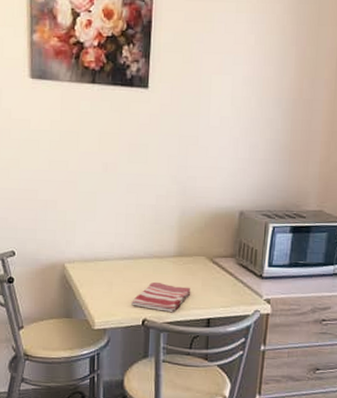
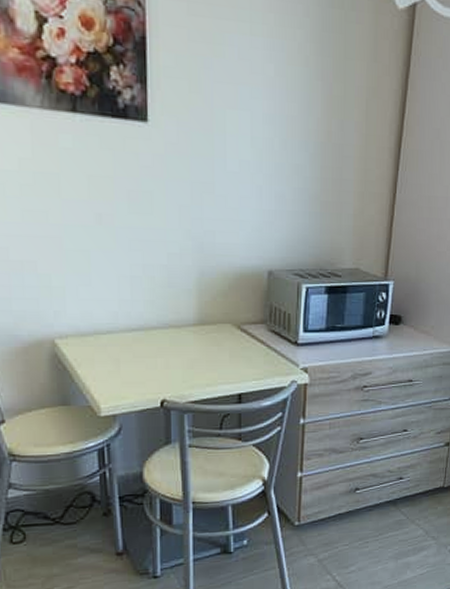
dish towel: present [131,281,191,313] -> none [146,355,217,391]

